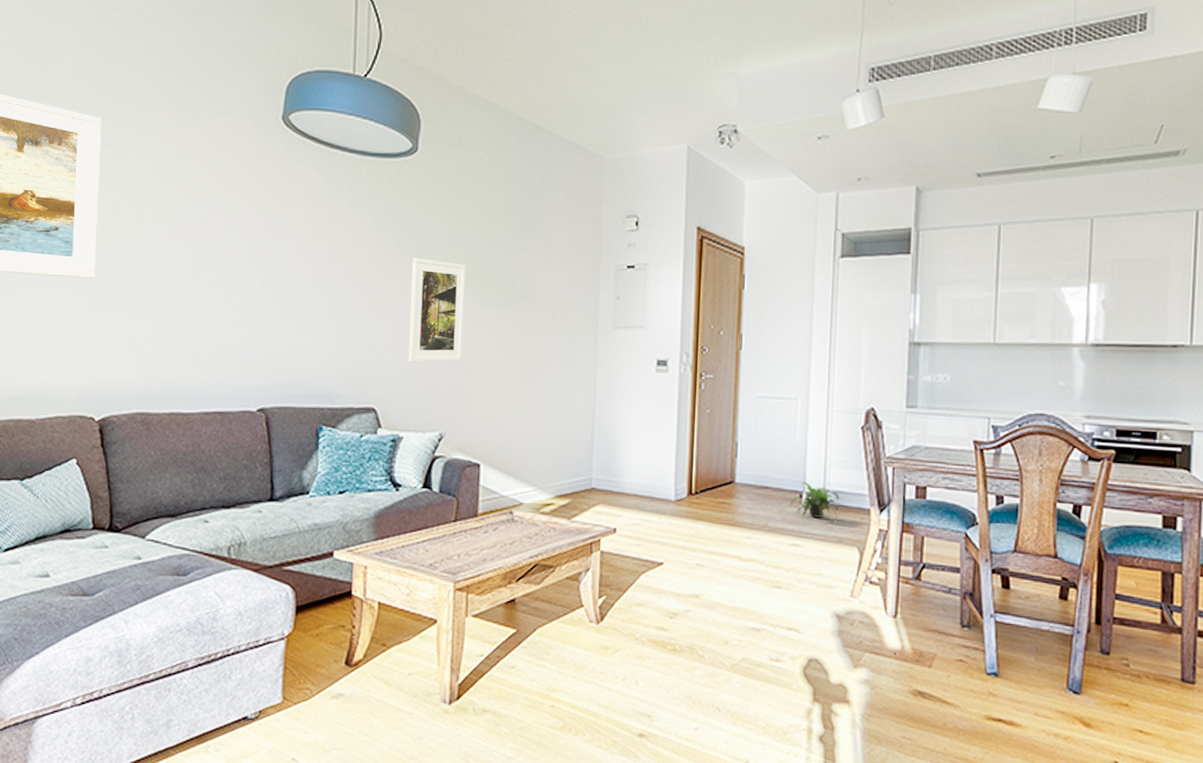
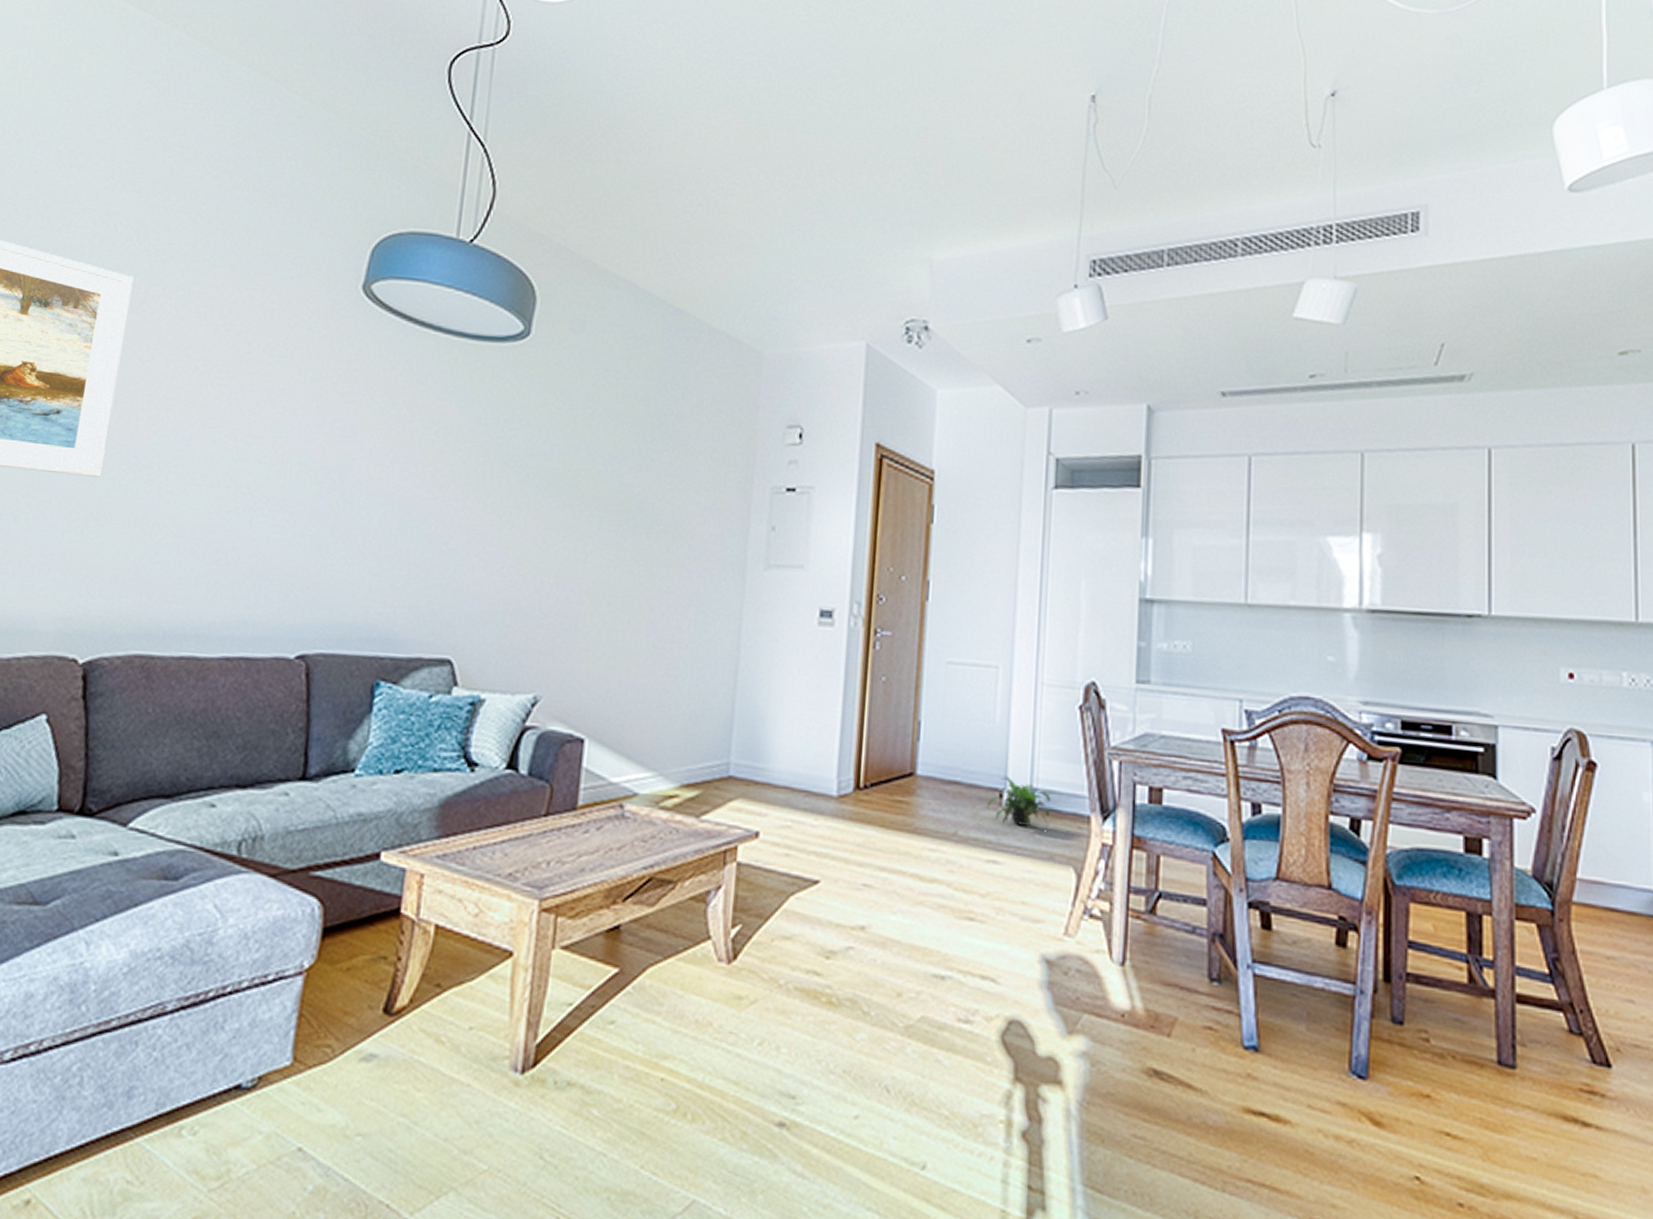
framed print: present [408,258,466,363] -> none [499,467,582,603]

